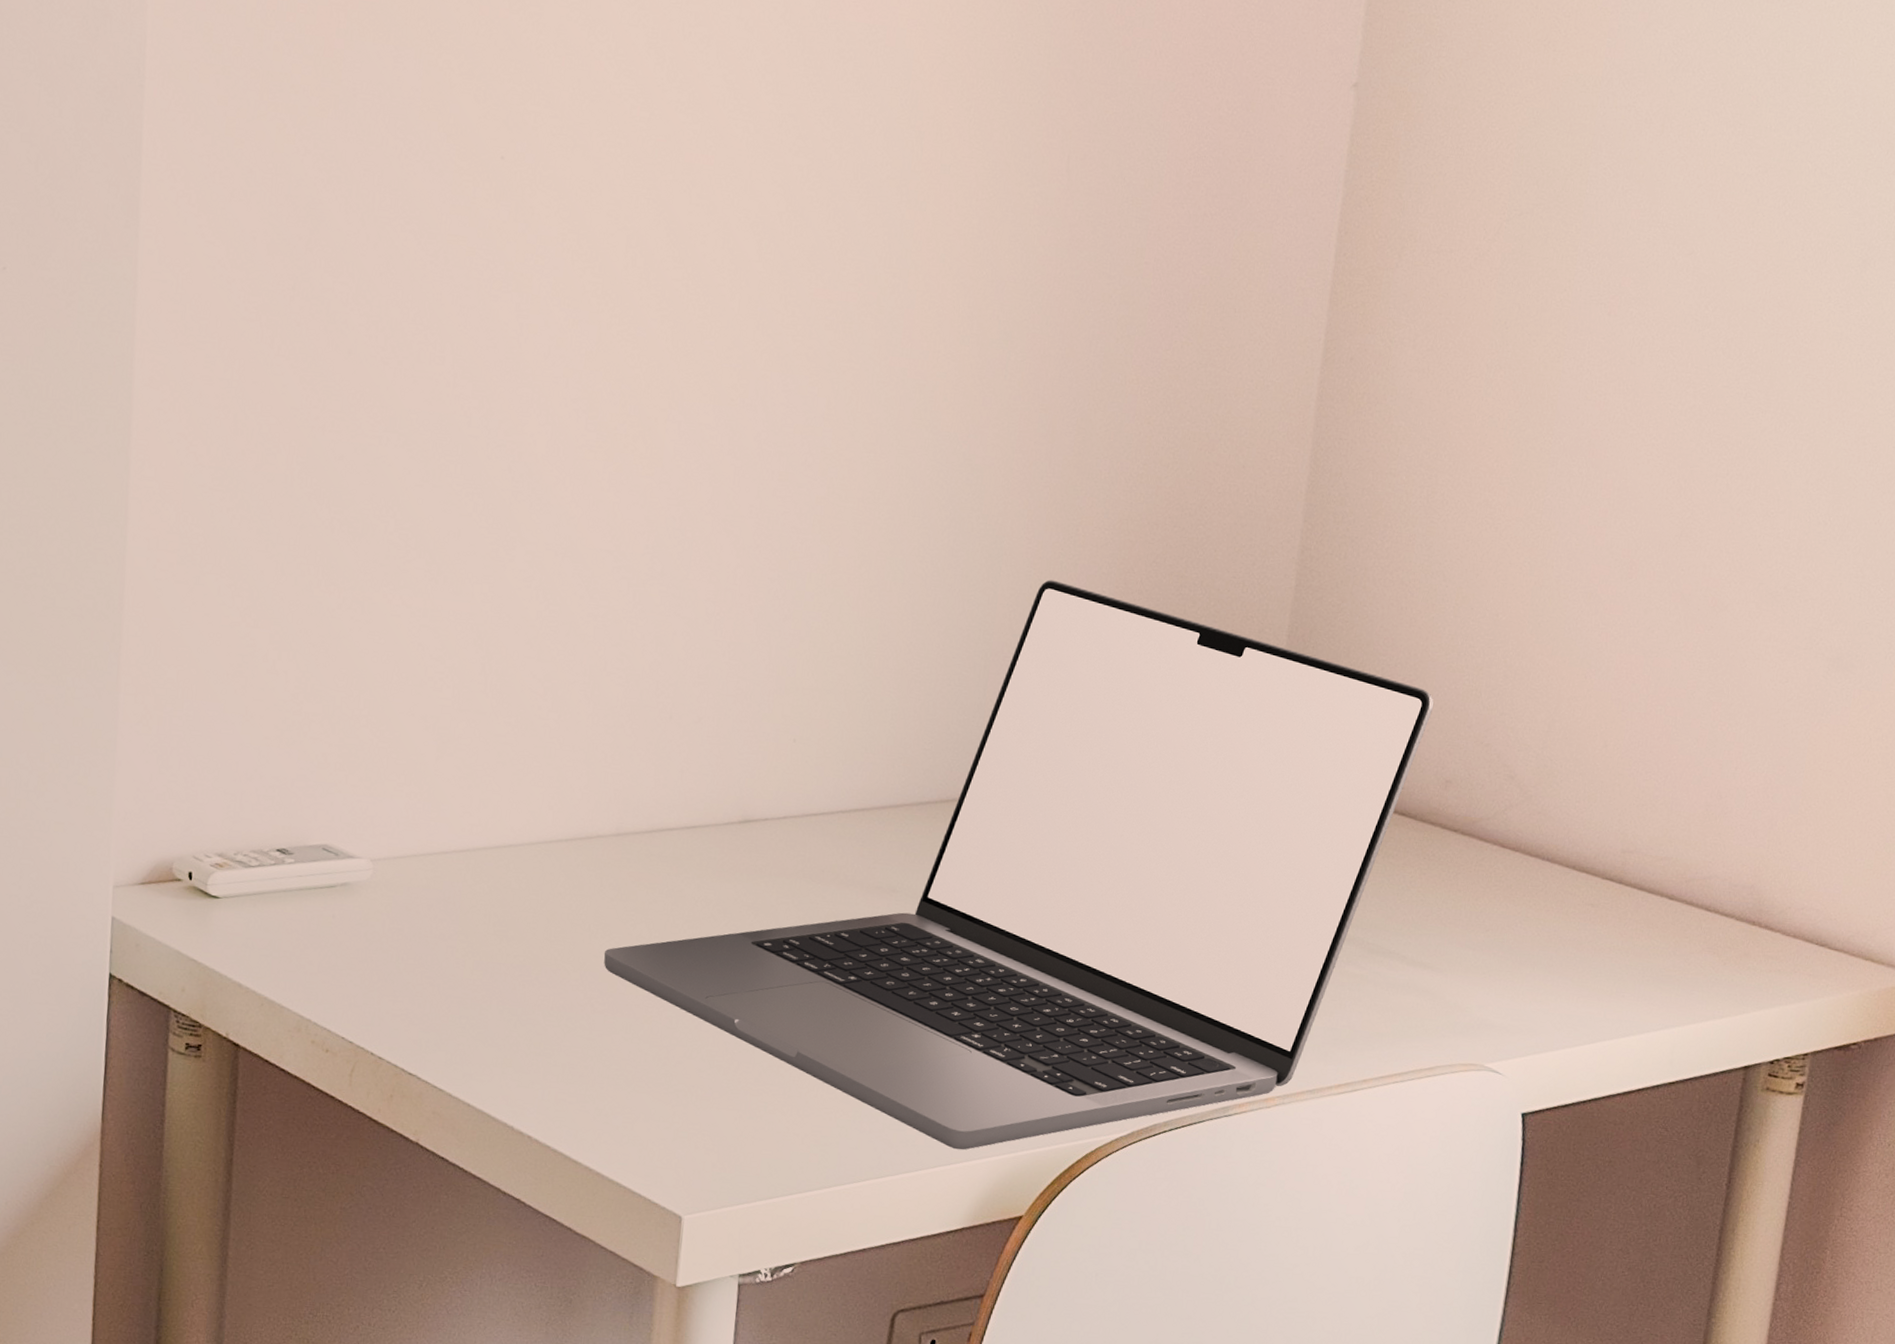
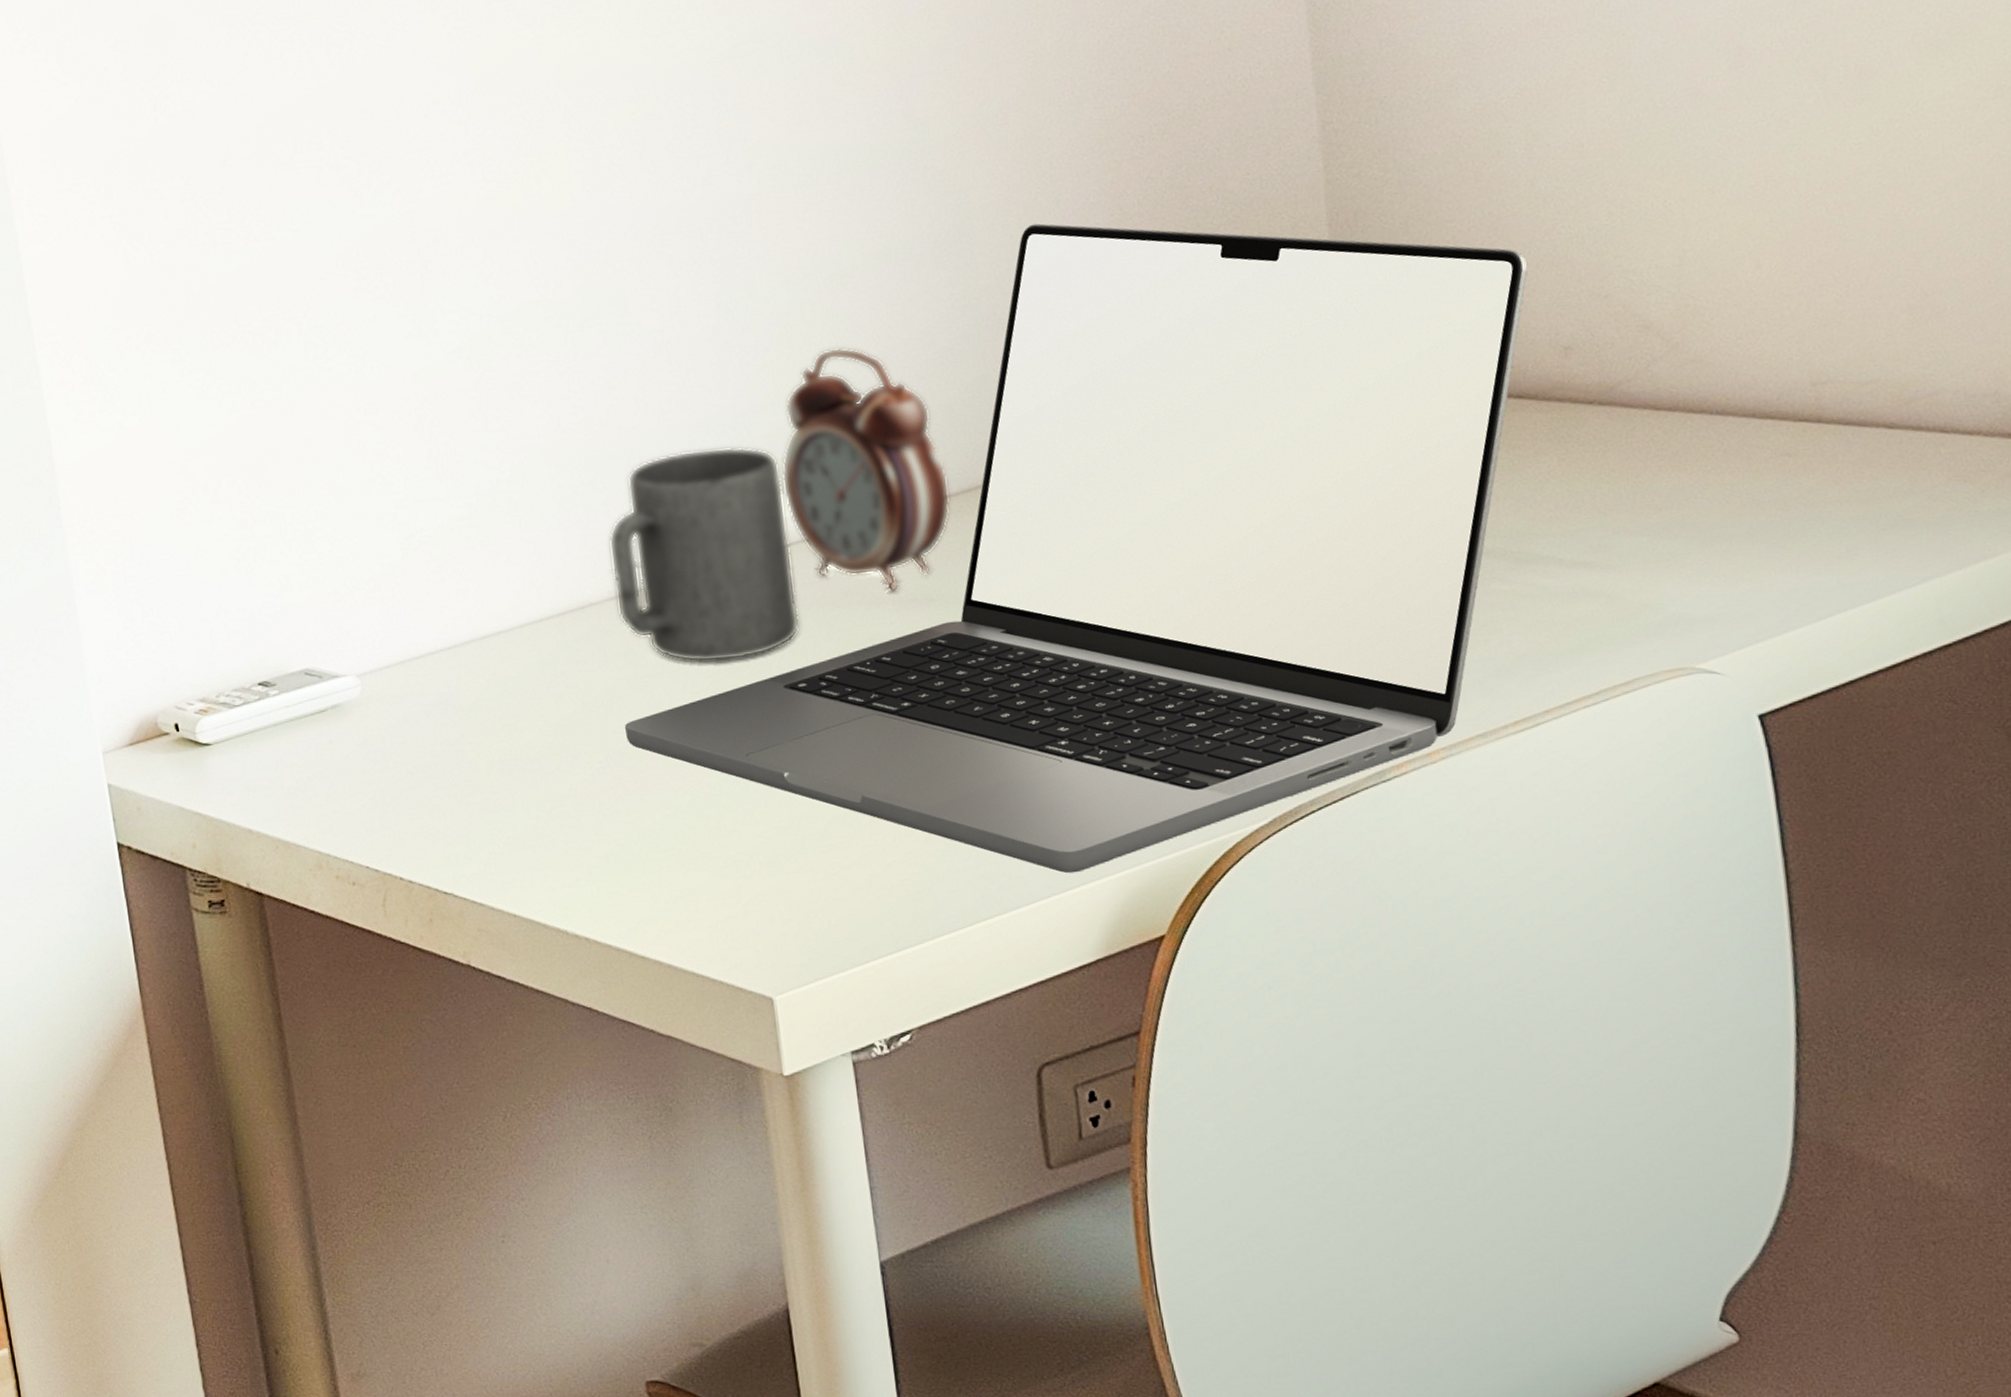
mug: none [621,715,791,912] -> present [608,446,800,663]
alarm clock: none [788,650,932,878] -> present [781,347,951,592]

